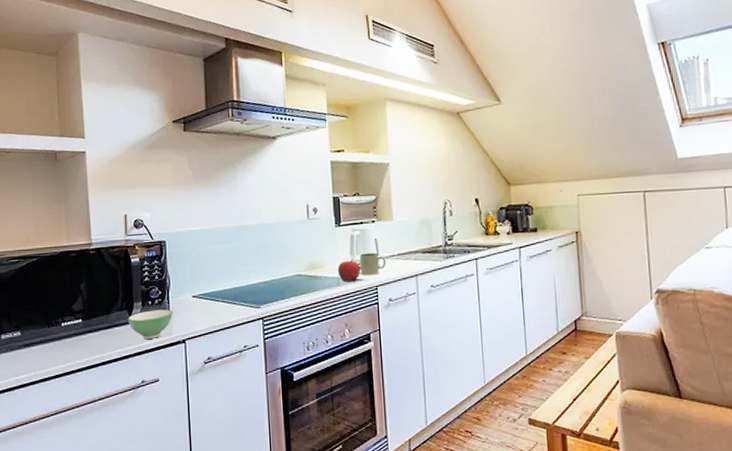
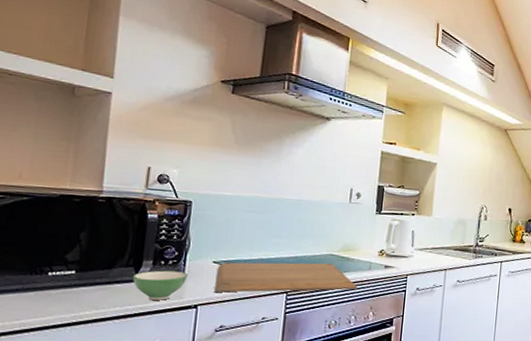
chopping board: none [197,283,330,326] -> present [214,262,358,293]
fruit: present [337,259,360,282] -> none [371,246,394,268]
mug: present [359,252,386,276] -> none [393,242,420,265]

